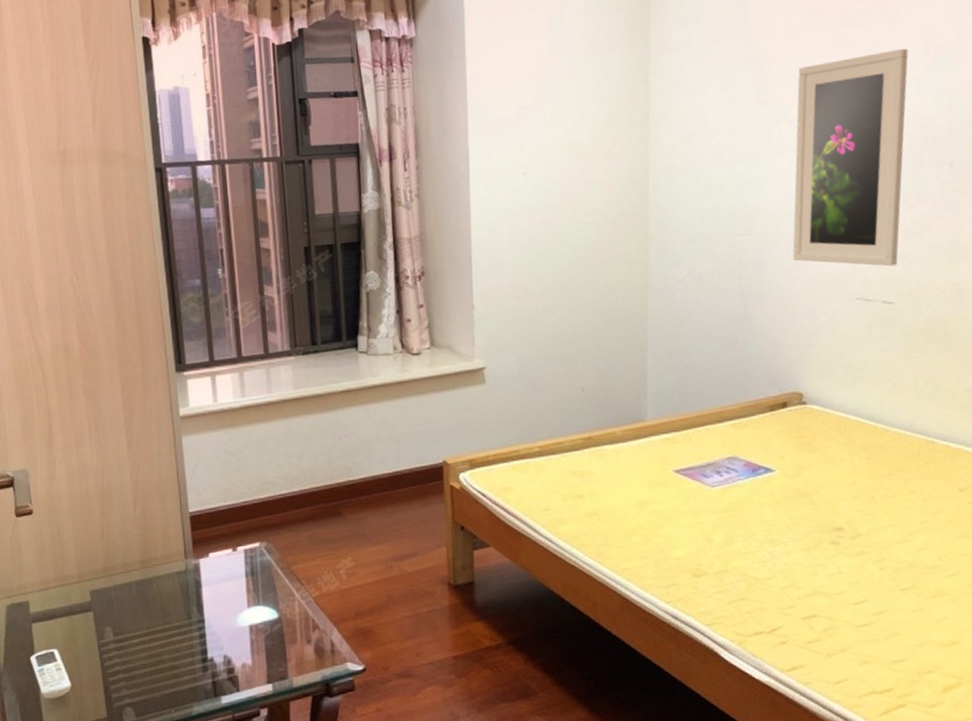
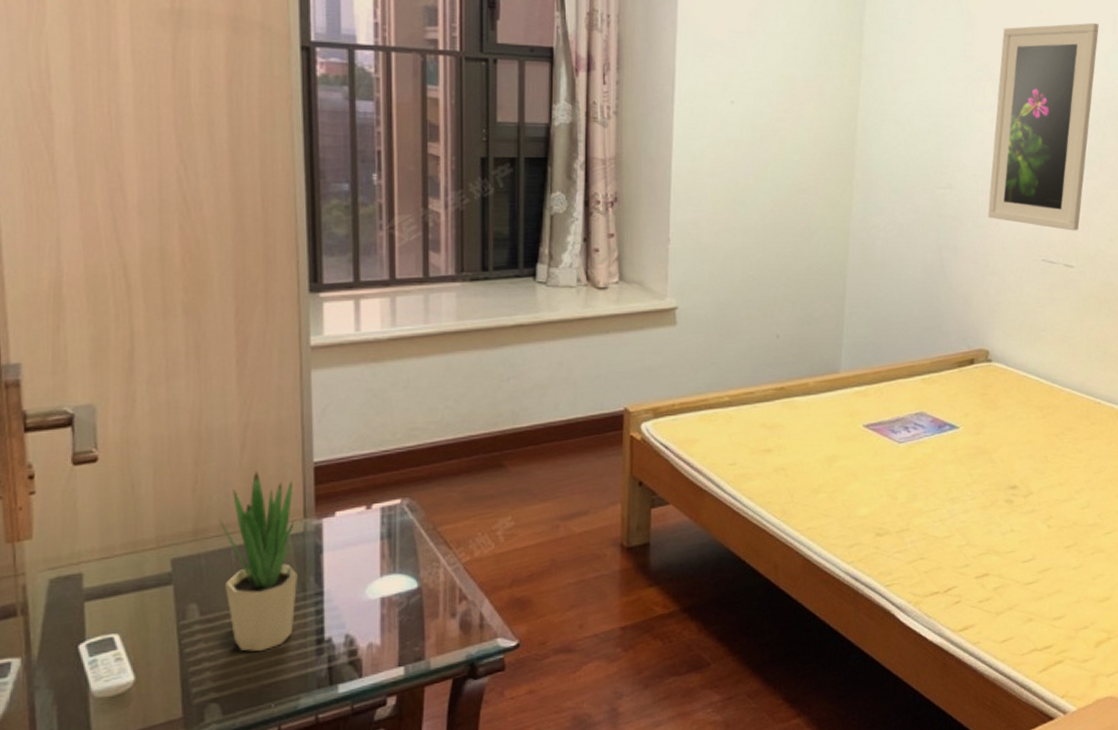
potted plant: none [122,520,184,667] -> present [218,471,297,652]

